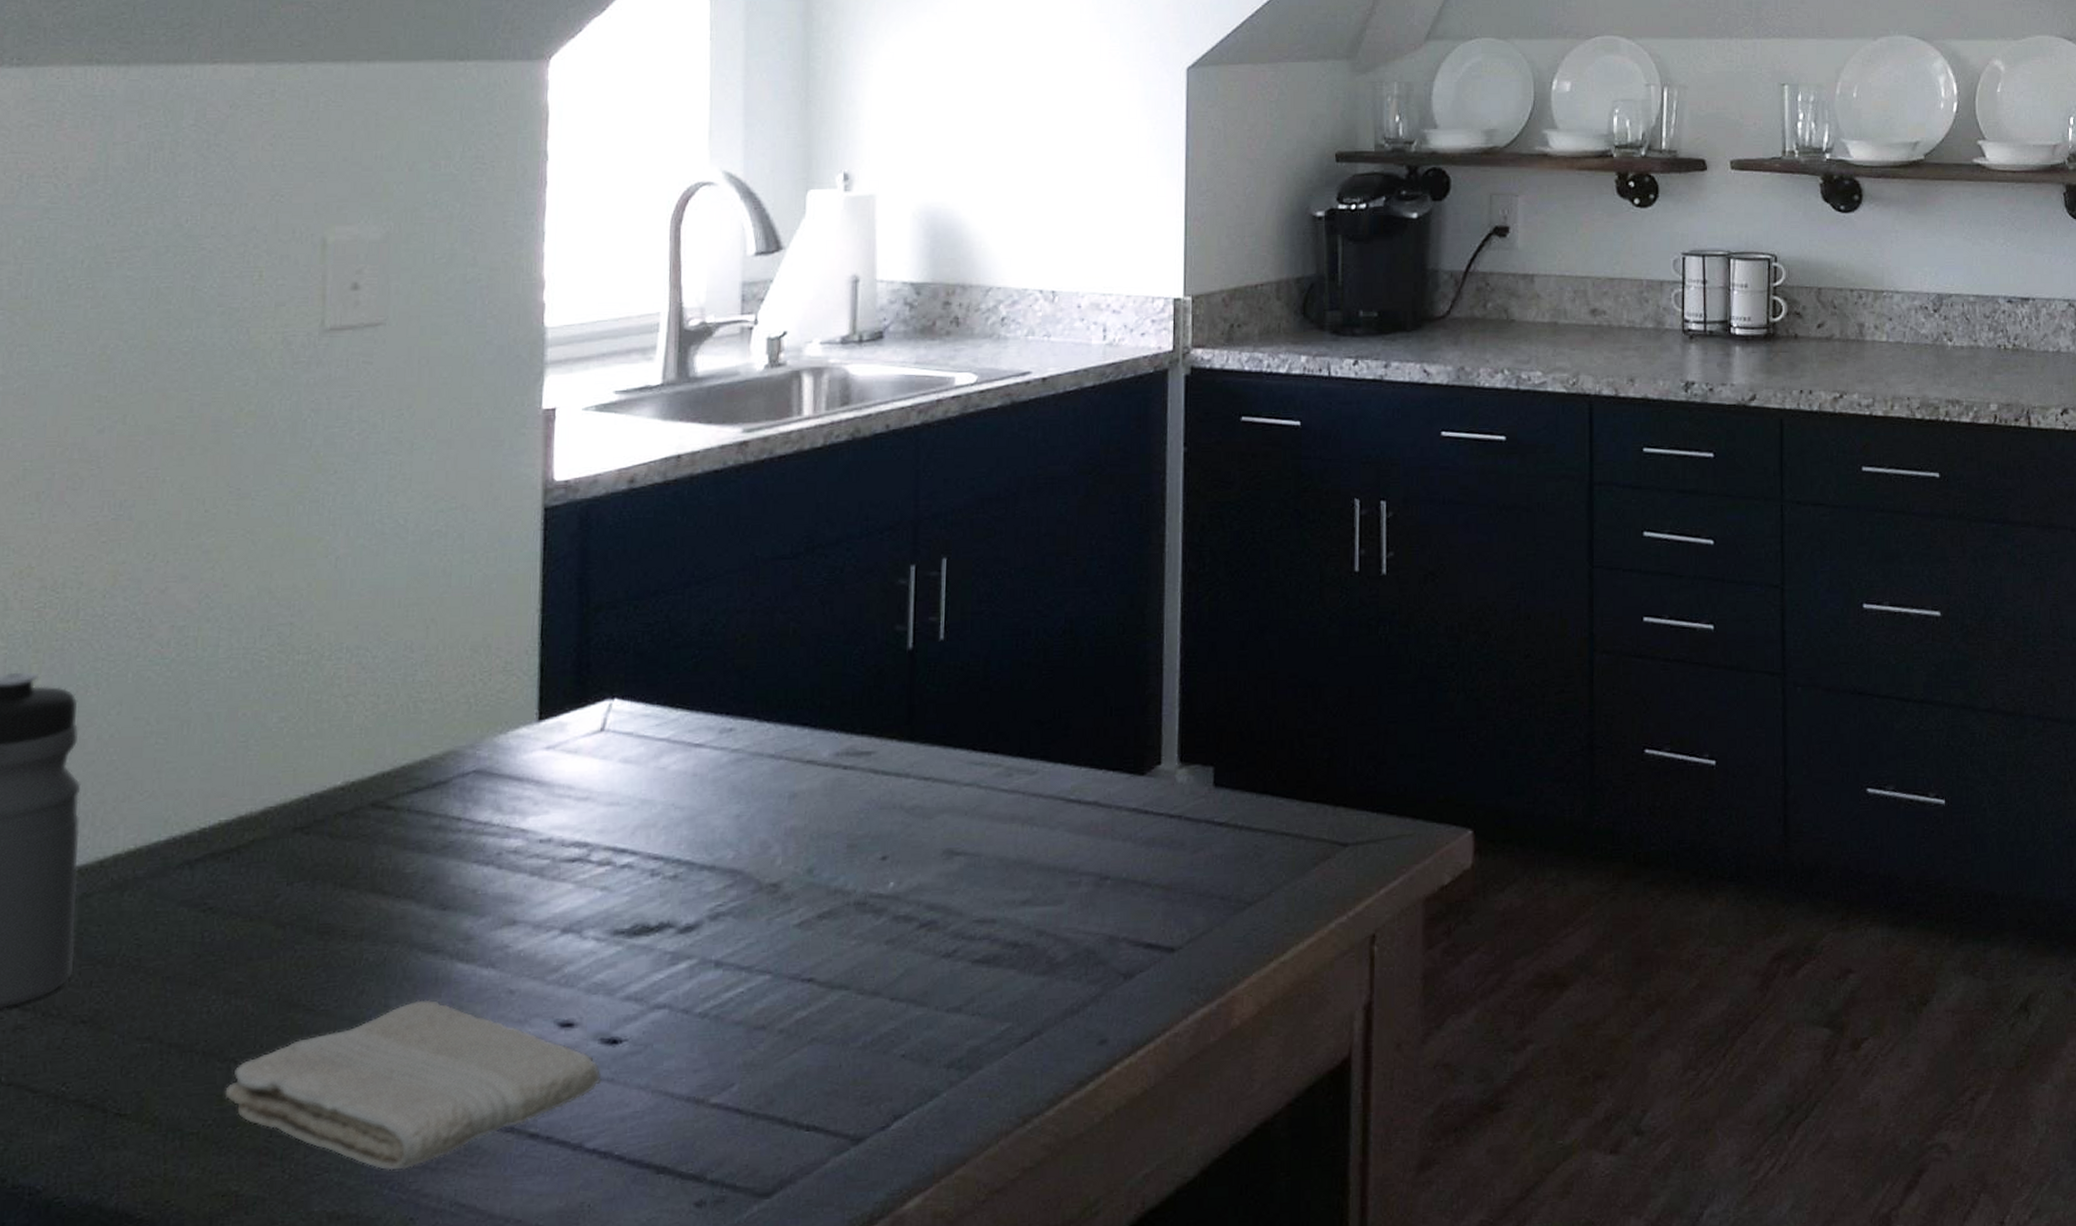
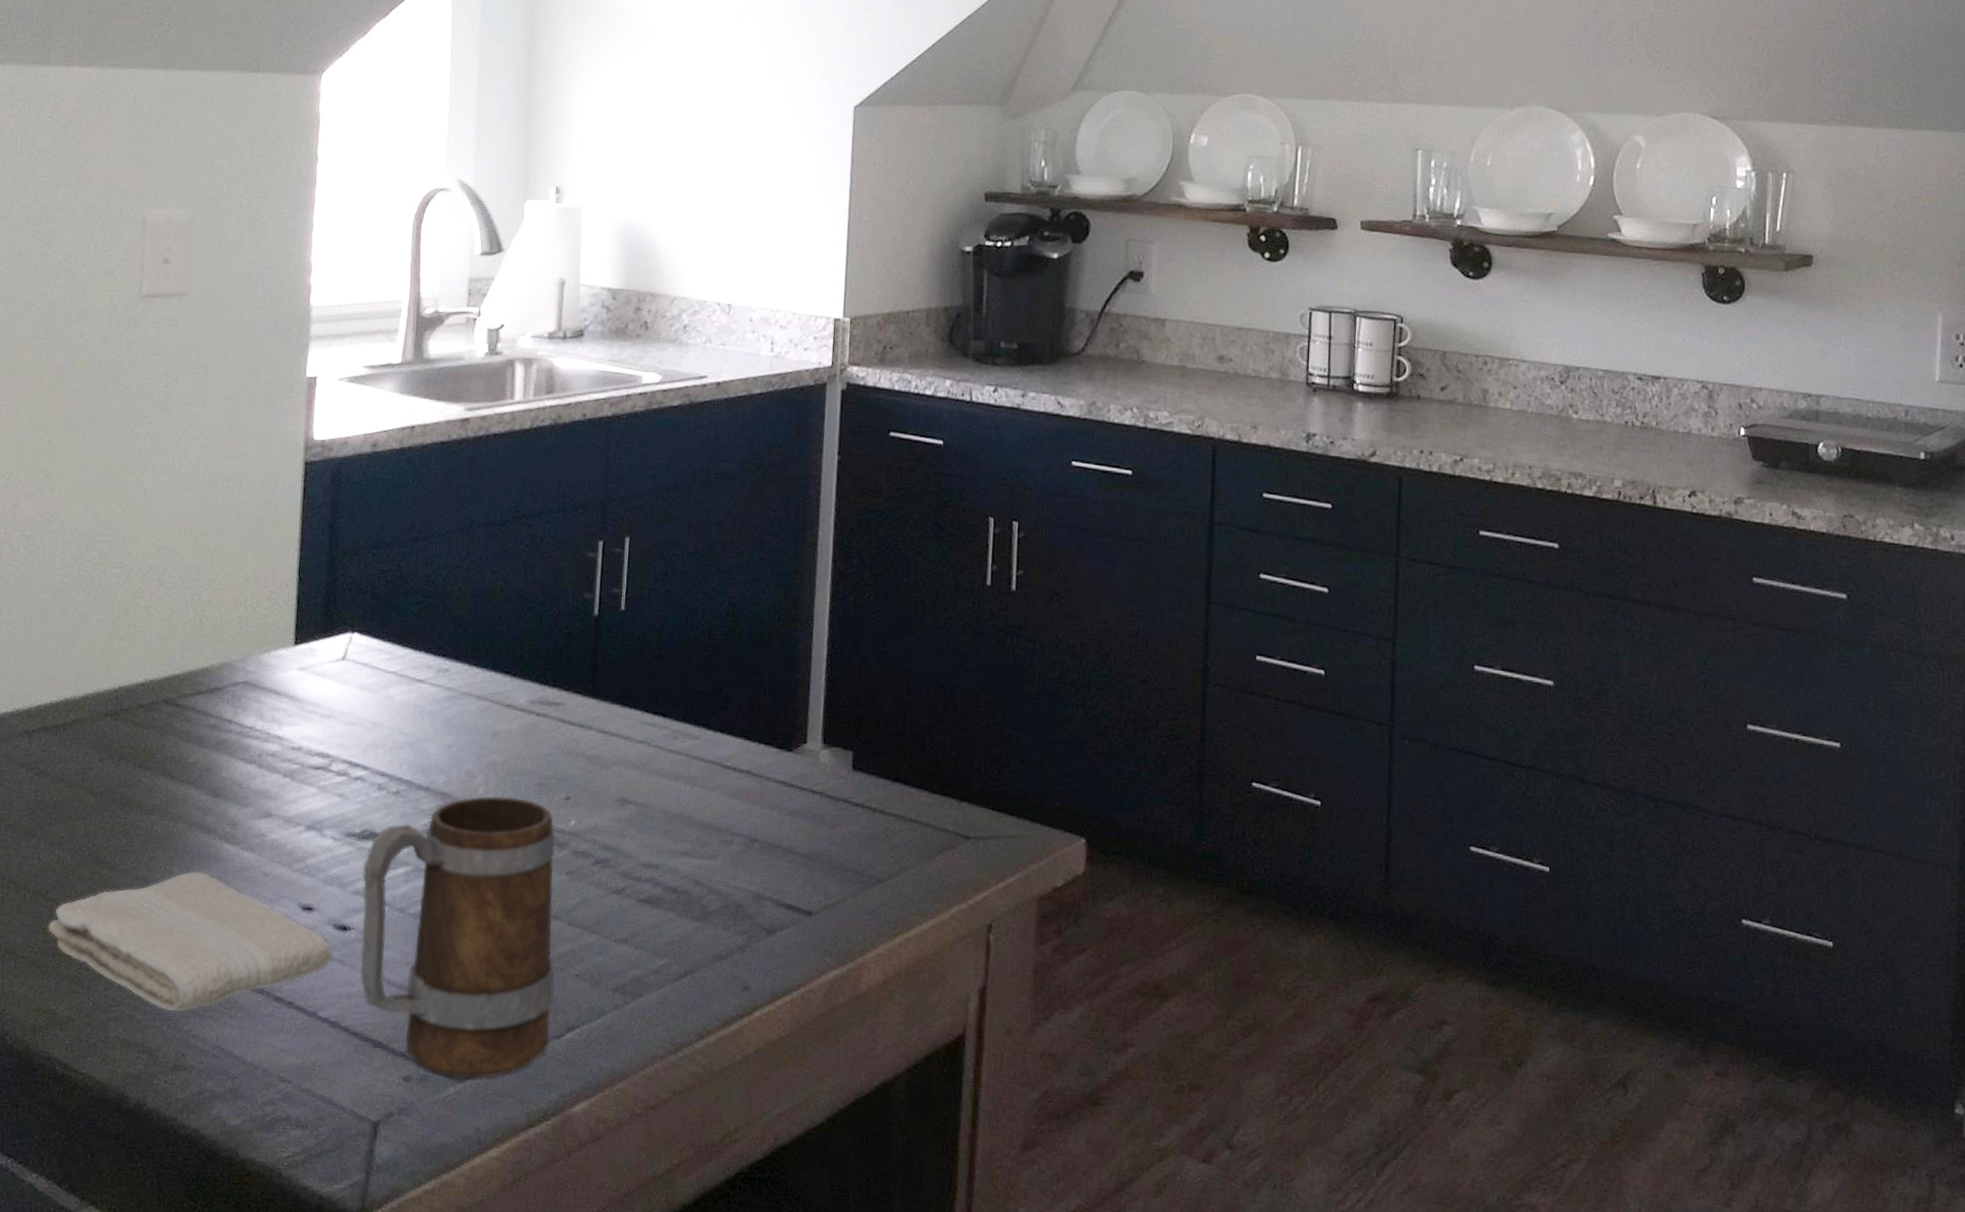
mug: none [634,864,877,1194] -> present [360,796,556,1079]

